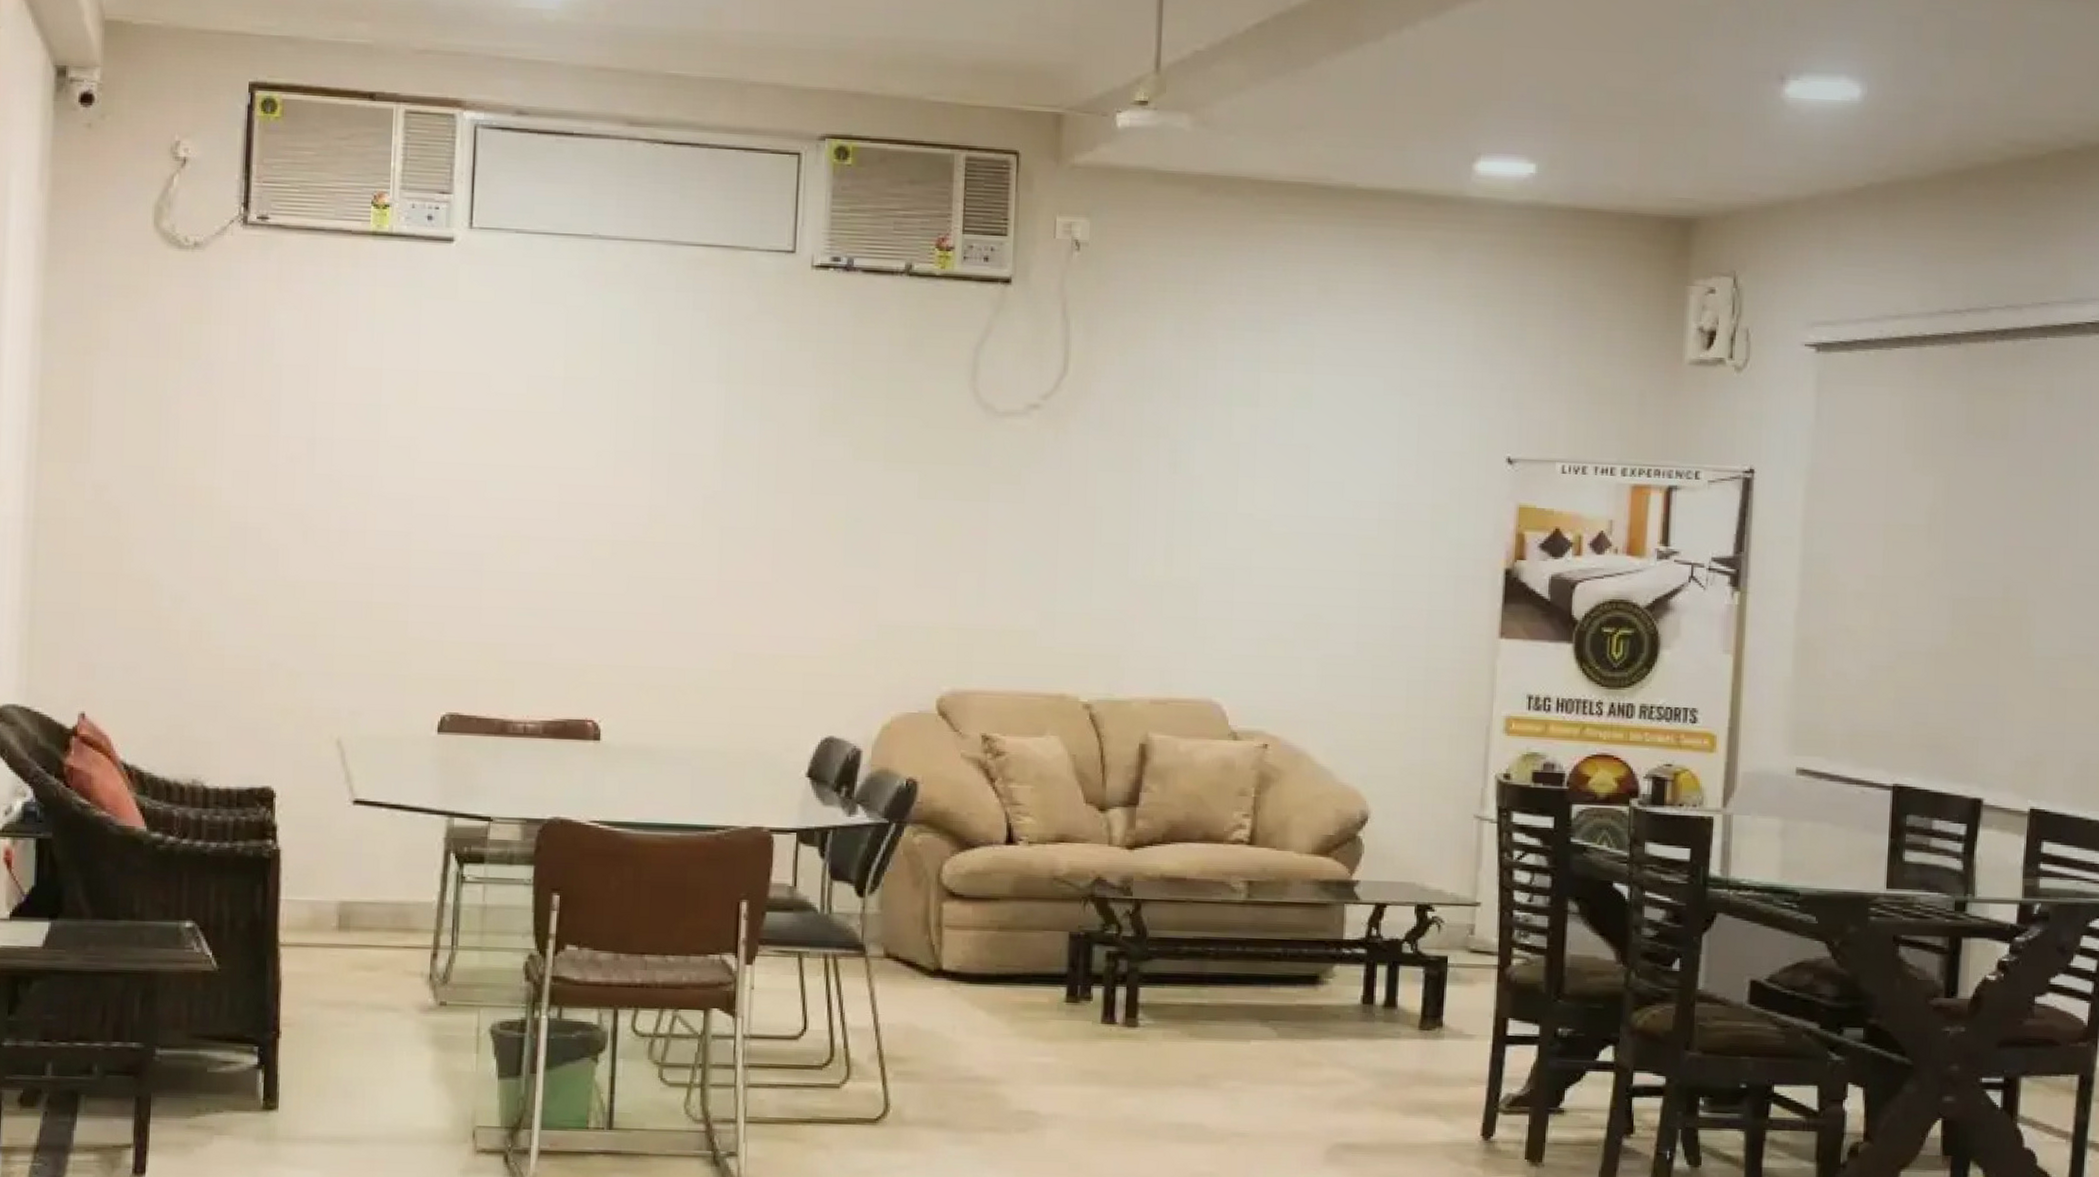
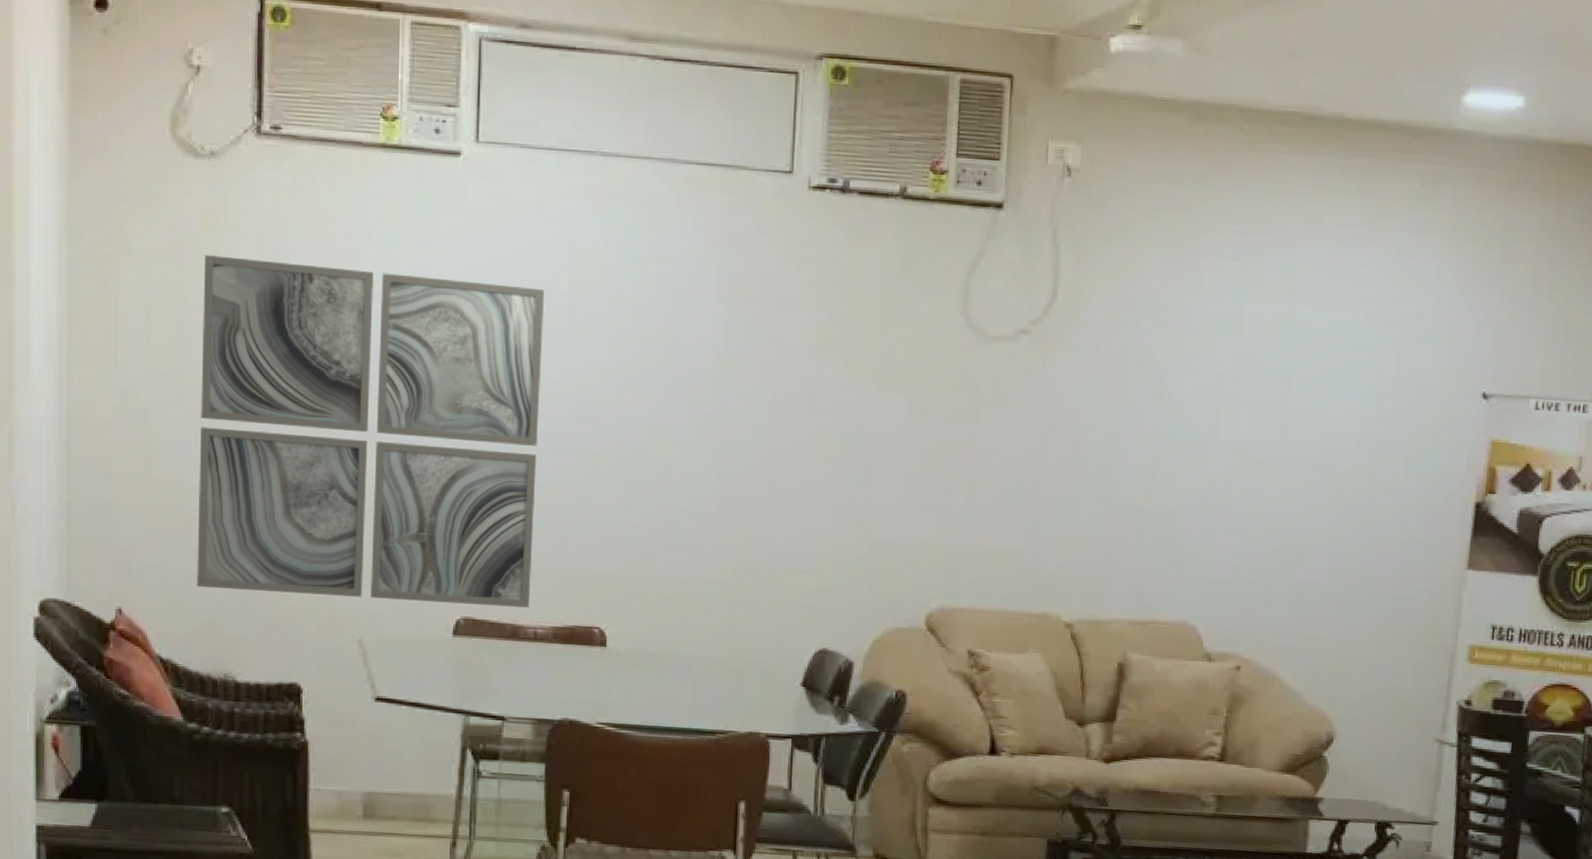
wall art: none [166,346,538,703] -> present [197,255,544,609]

